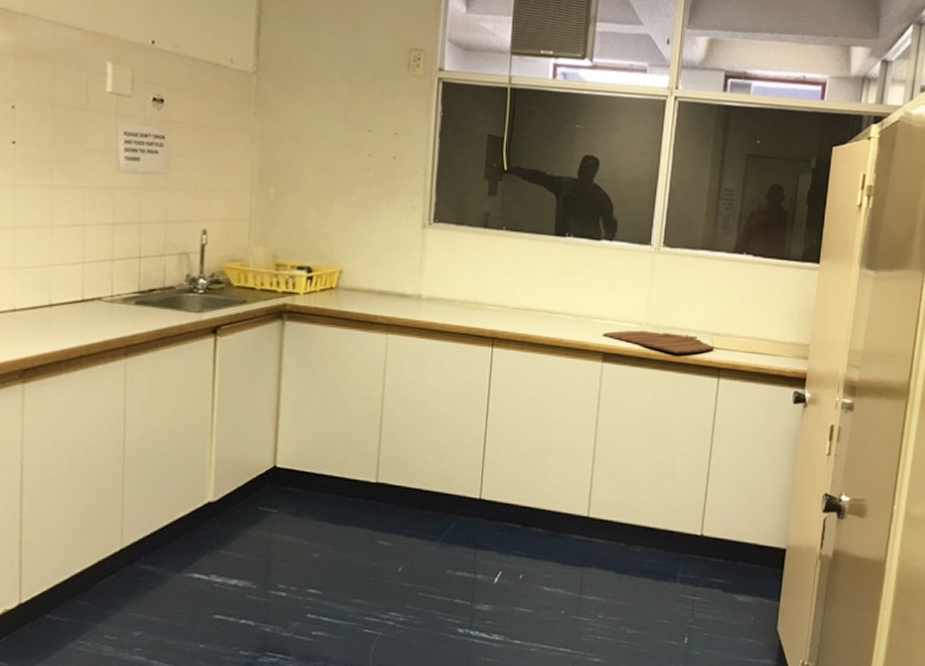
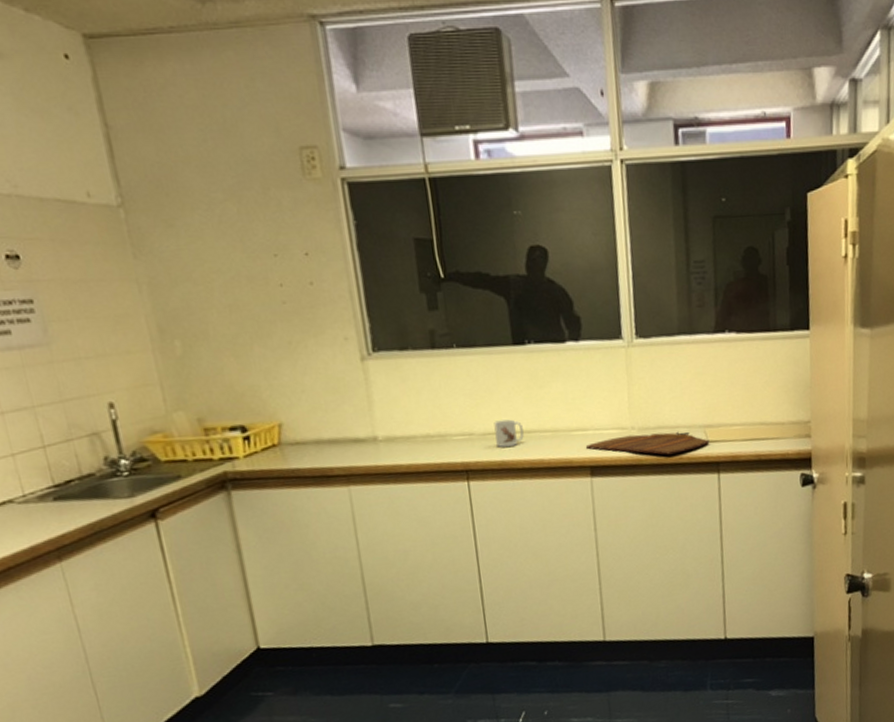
mug: none [524,298,550,324] -> present [494,419,524,448]

